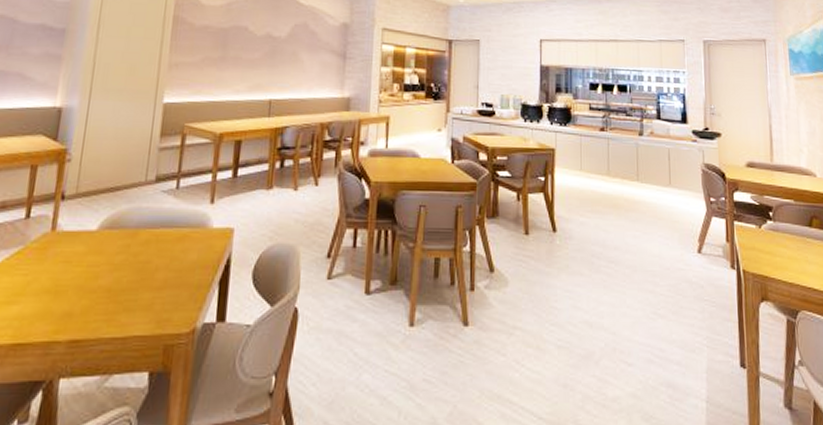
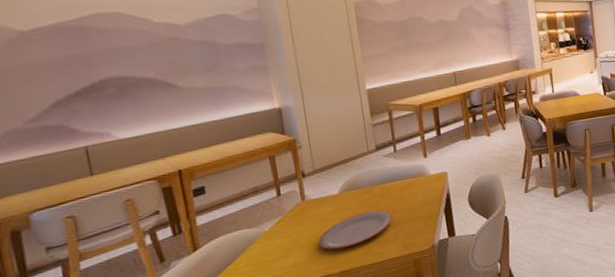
plate: none [54,263,153,306] -> present [318,210,392,250]

